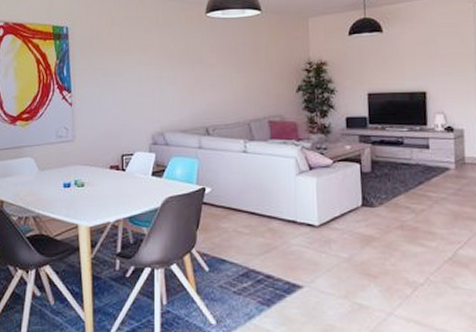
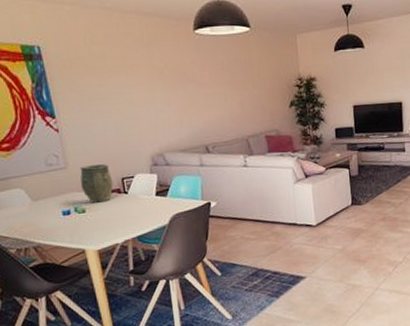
vase: none [83,139,113,178] -> present [79,164,114,203]

